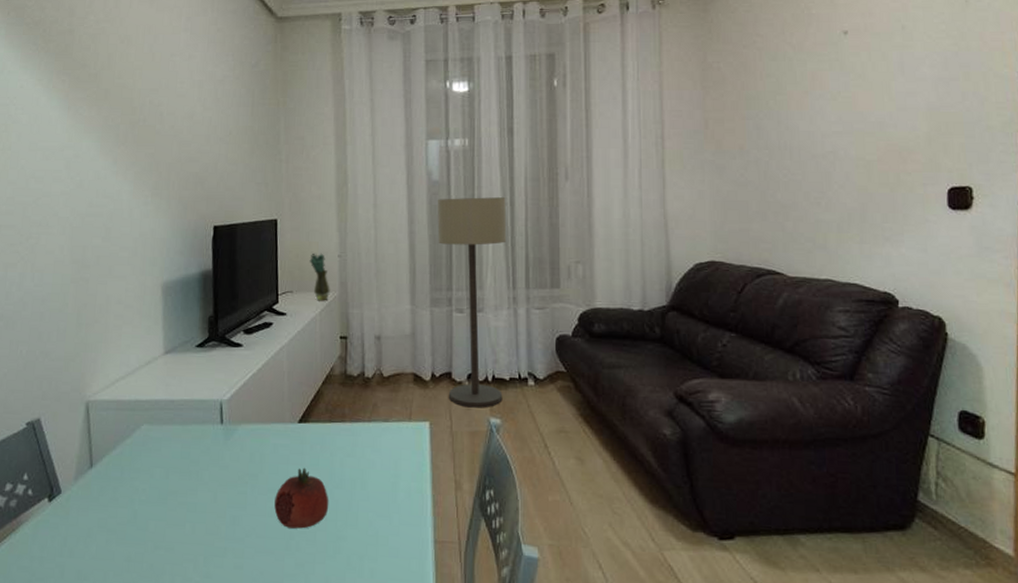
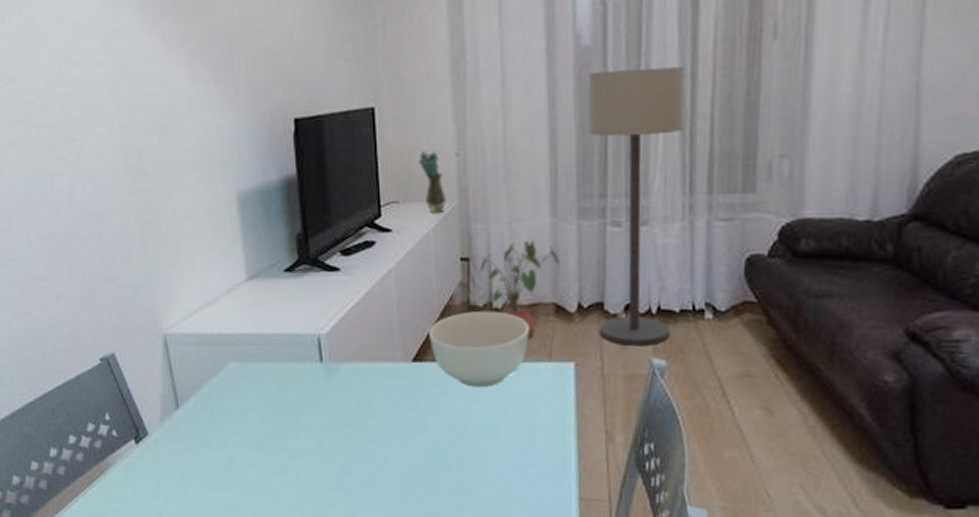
fruit: present [274,467,329,529] -> none [388,412,453,481]
bowl: none [312,379,394,445] -> present [428,310,530,388]
house plant: none [355,323,417,402] -> present [480,240,560,338]

